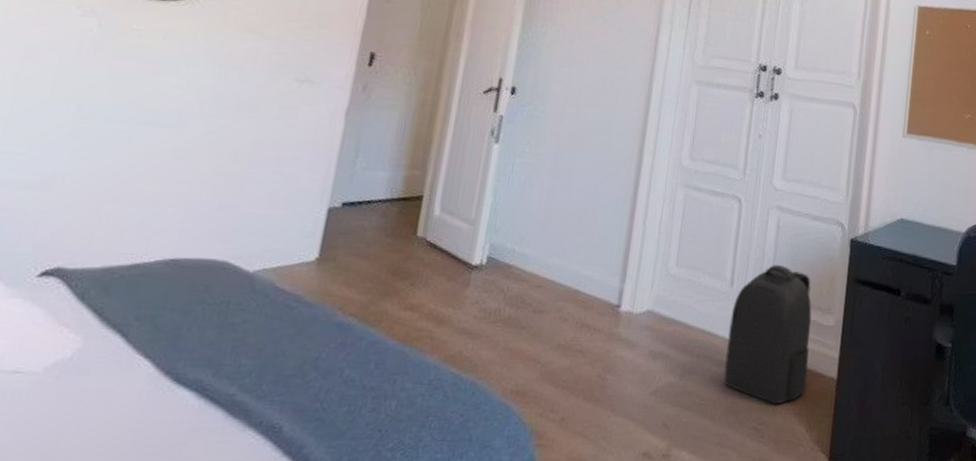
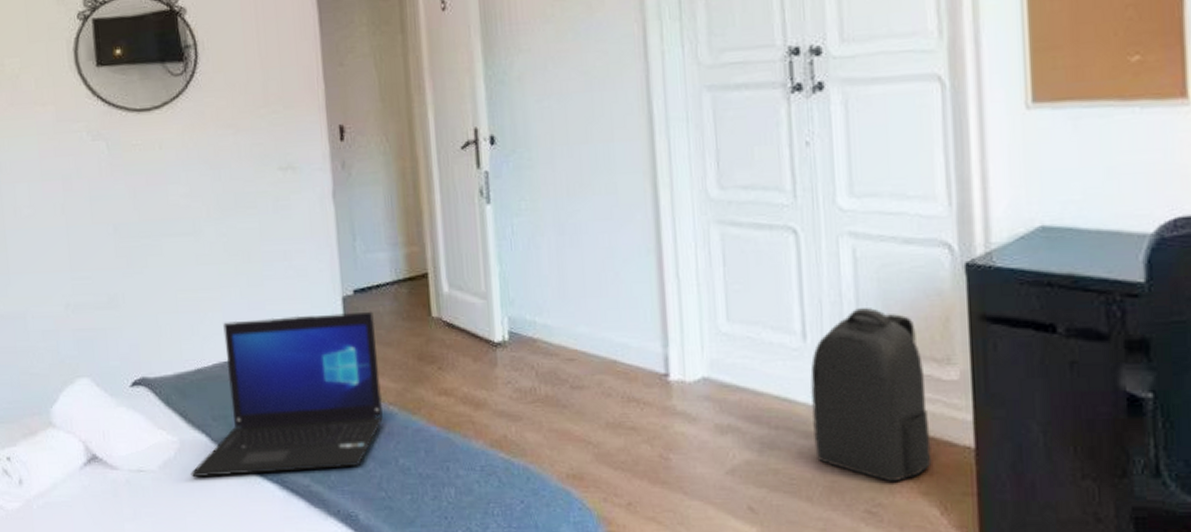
laptop: none [85,218,357,382] -> present [190,311,383,478]

